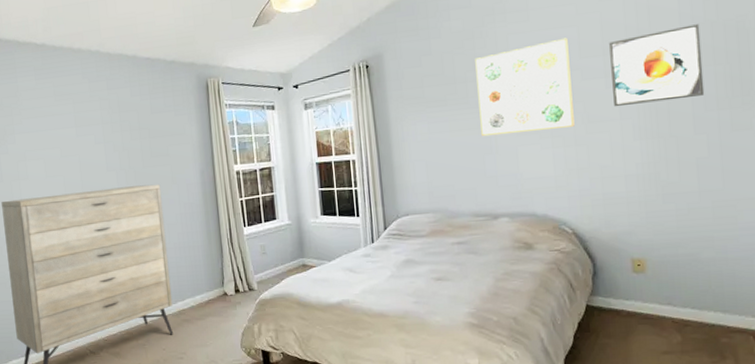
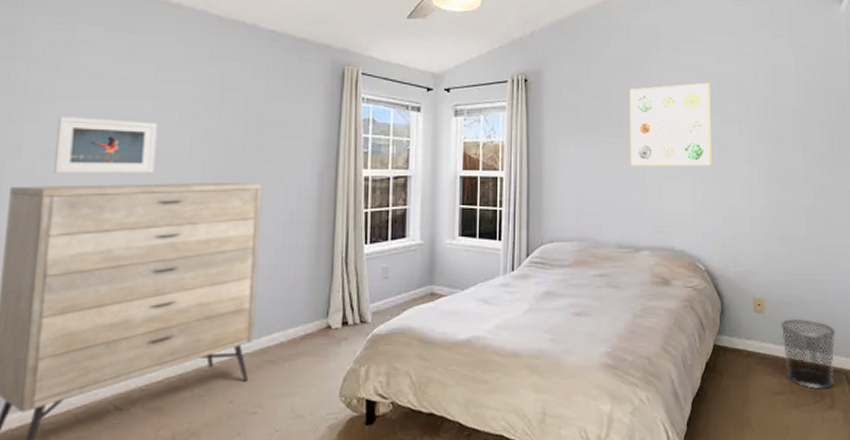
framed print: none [20,145,86,189] -> present [54,117,158,173]
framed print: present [609,24,705,107] -> none [743,88,813,152]
waste bin: none [667,278,740,350] -> present [781,319,836,389]

